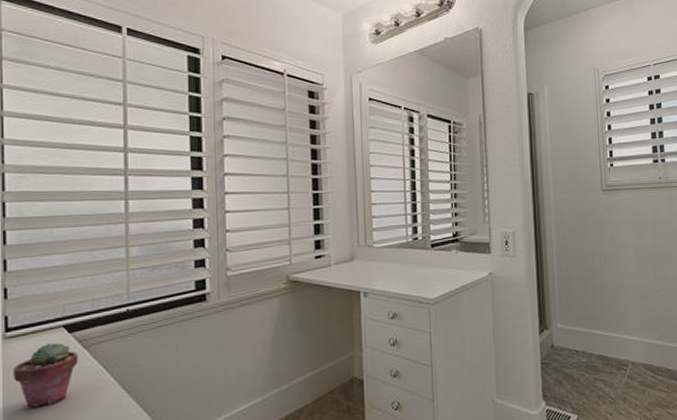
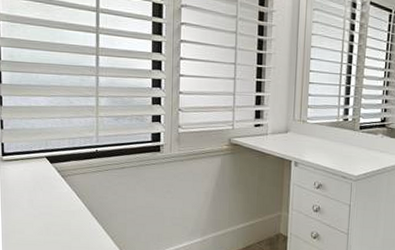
potted succulent: present [13,342,79,408] -> none [8,169,58,219]

